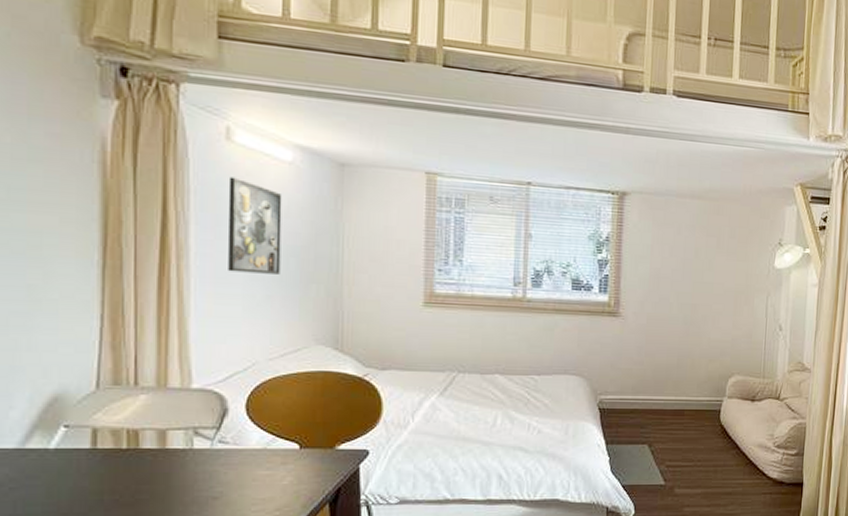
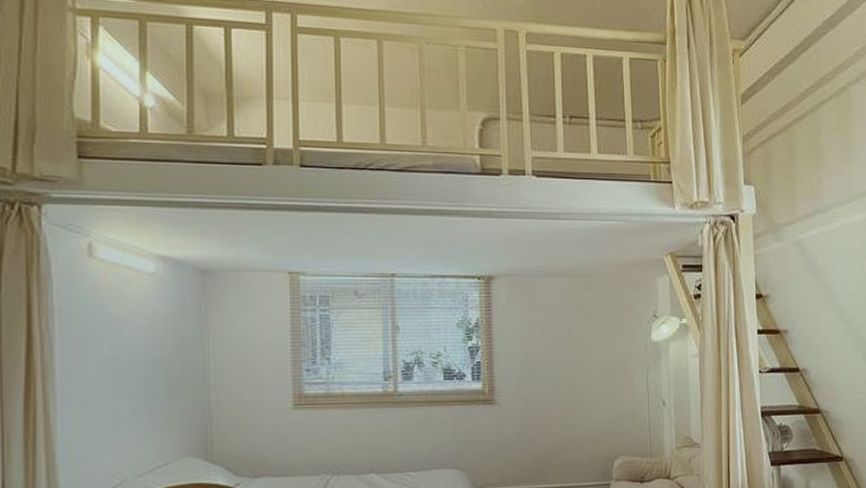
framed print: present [227,176,282,274] -> none [92,292,147,388]

